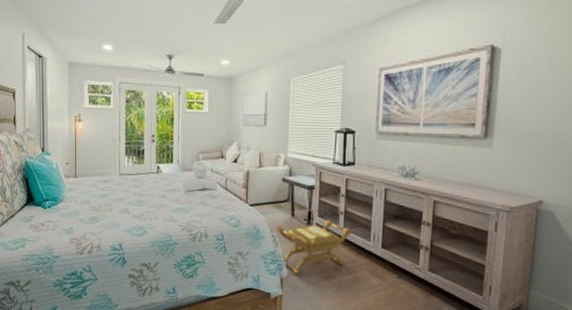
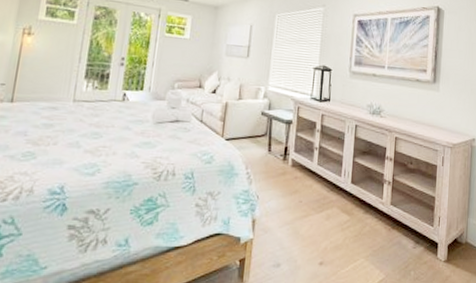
stool: present [277,219,353,275] -> none [252,155,326,216]

